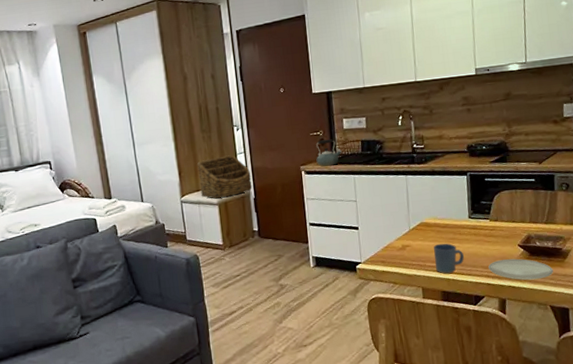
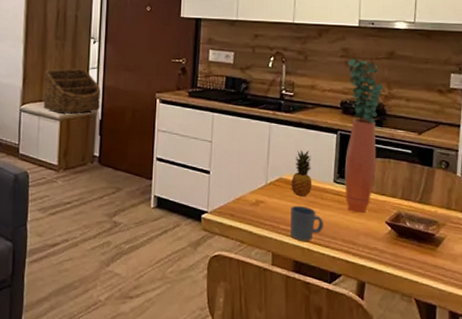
kettle: present [316,139,343,167] -> none [174,69,204,99]
fruit: none [431,194,450,235] -> present [291,150,312,196]
vase: none [469,99,505,242] -> present [345,52,384,214]
plate: present [488,258,554,281] -> none [350,236,423,266]

